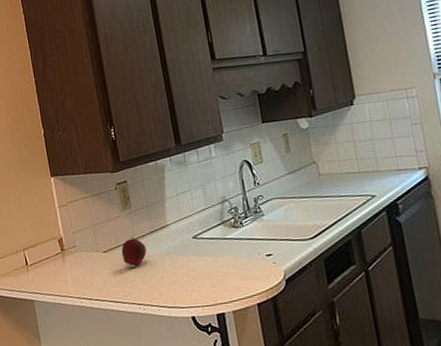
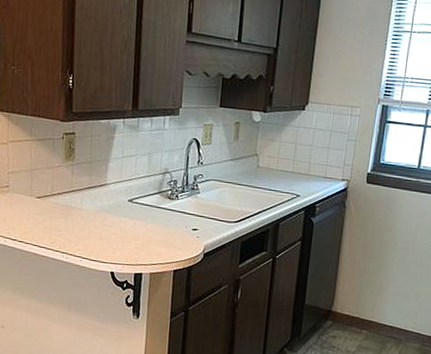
apple: present [121,236,147,267] -> none [55,187,81,218]

